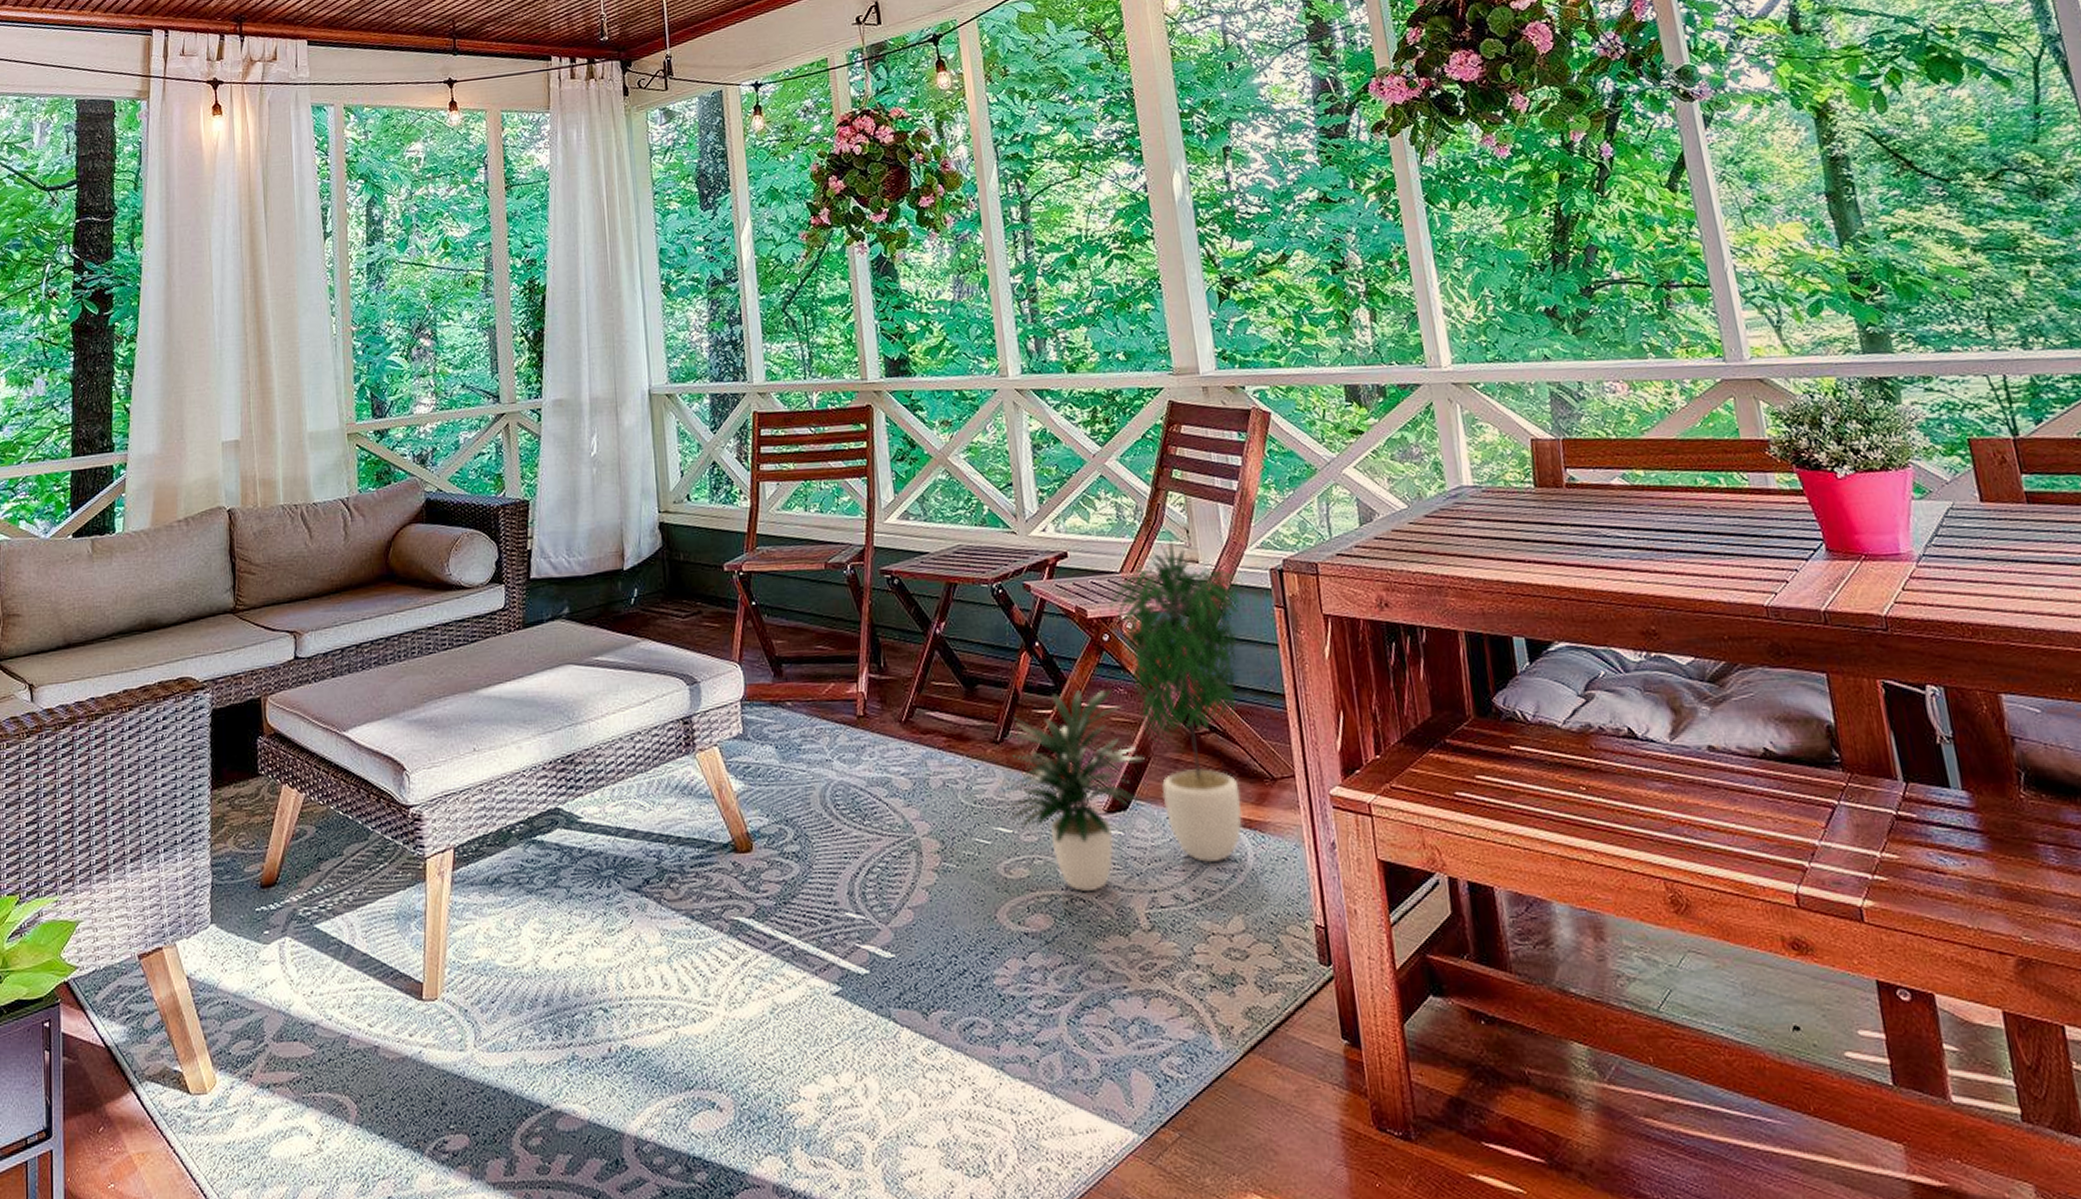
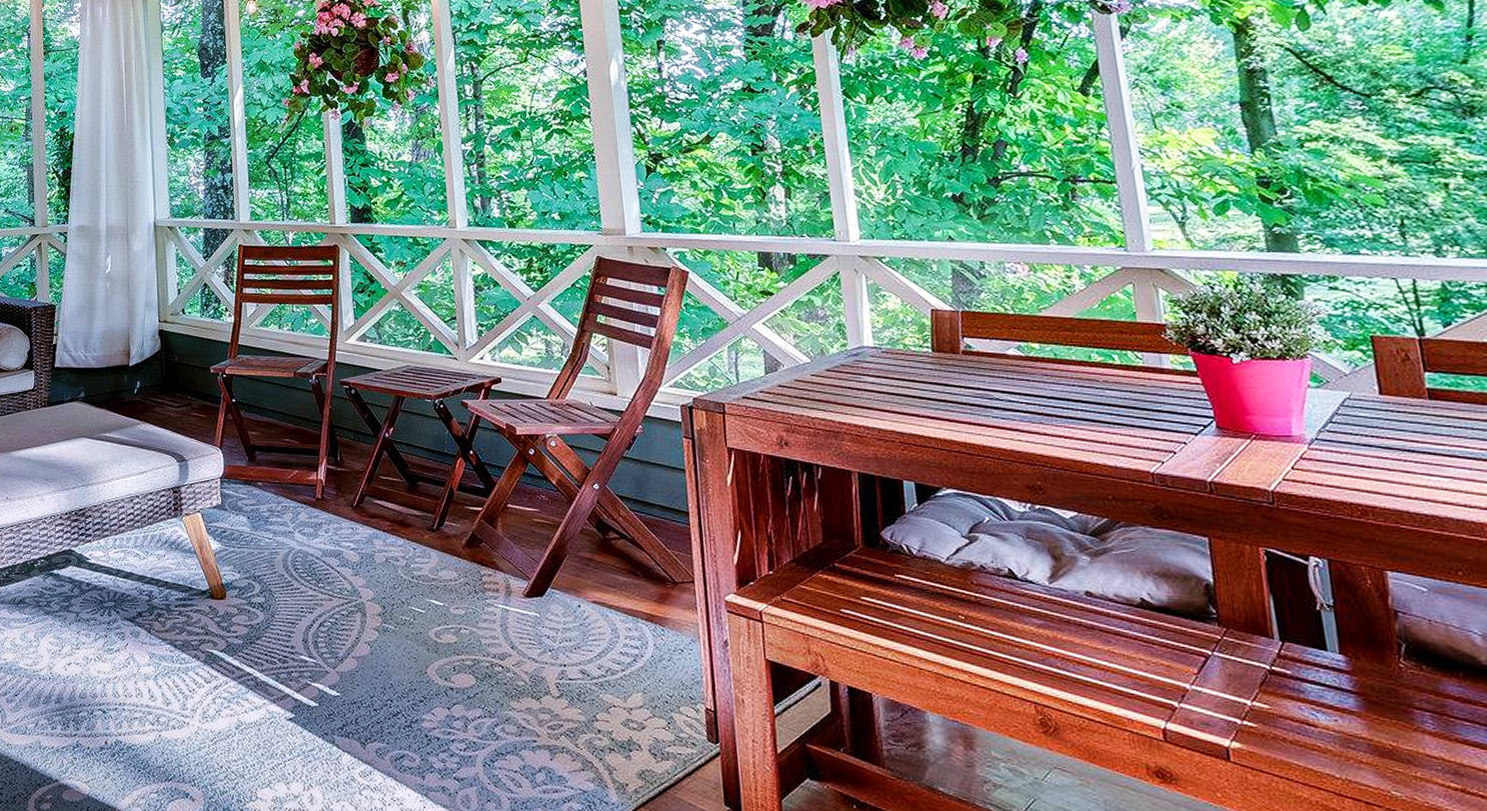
potted plant: present [1006,539,1244,892] -> none [441,373,657,661]

